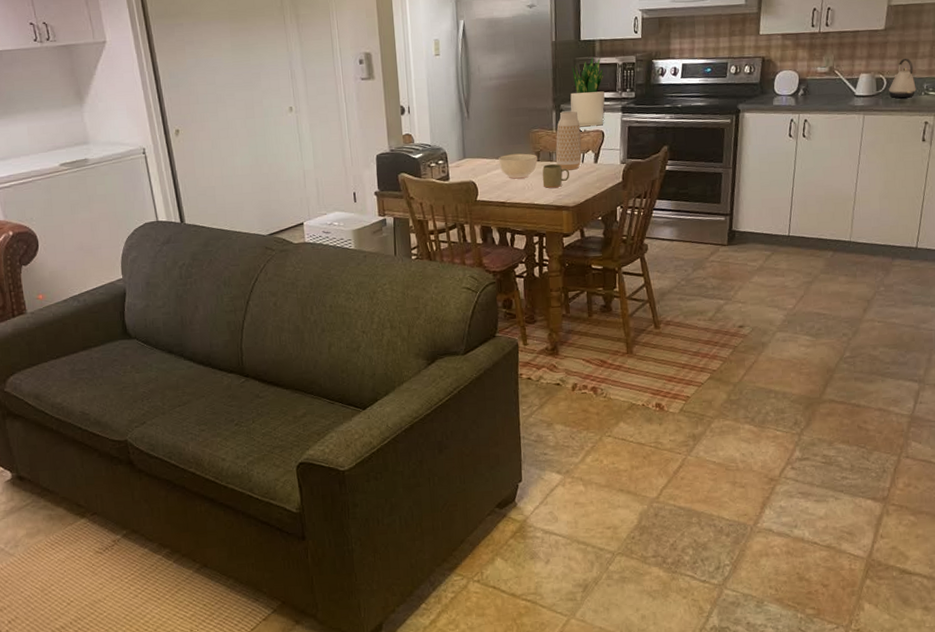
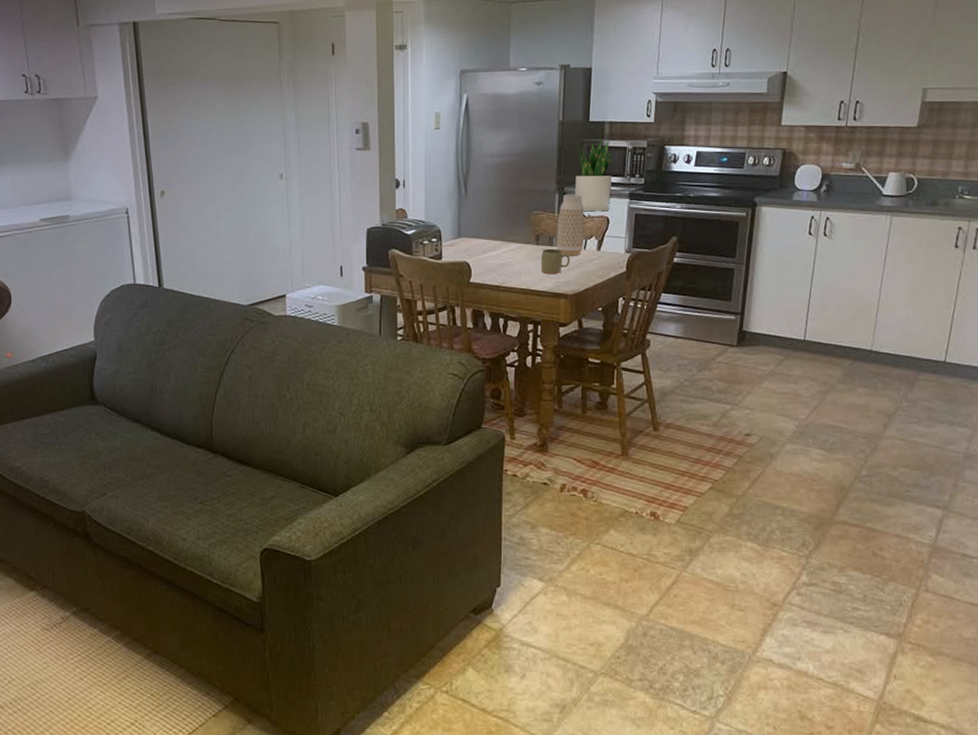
bowl: present [499,153,538,179] -> none [495,236,538,262]
kettle: present [889,58,916,99] -> none [920,158,950,201]

